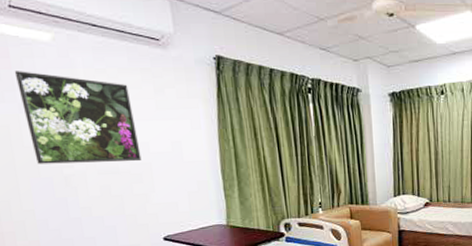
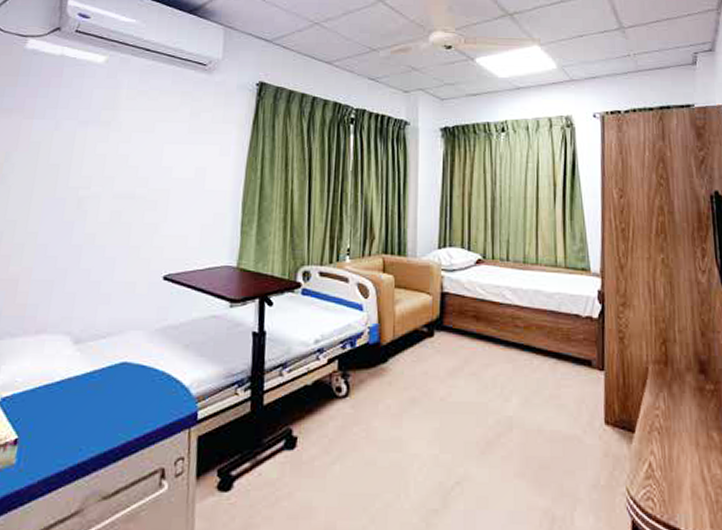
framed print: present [14,71,142,164] -> none [56,89,166,187]

